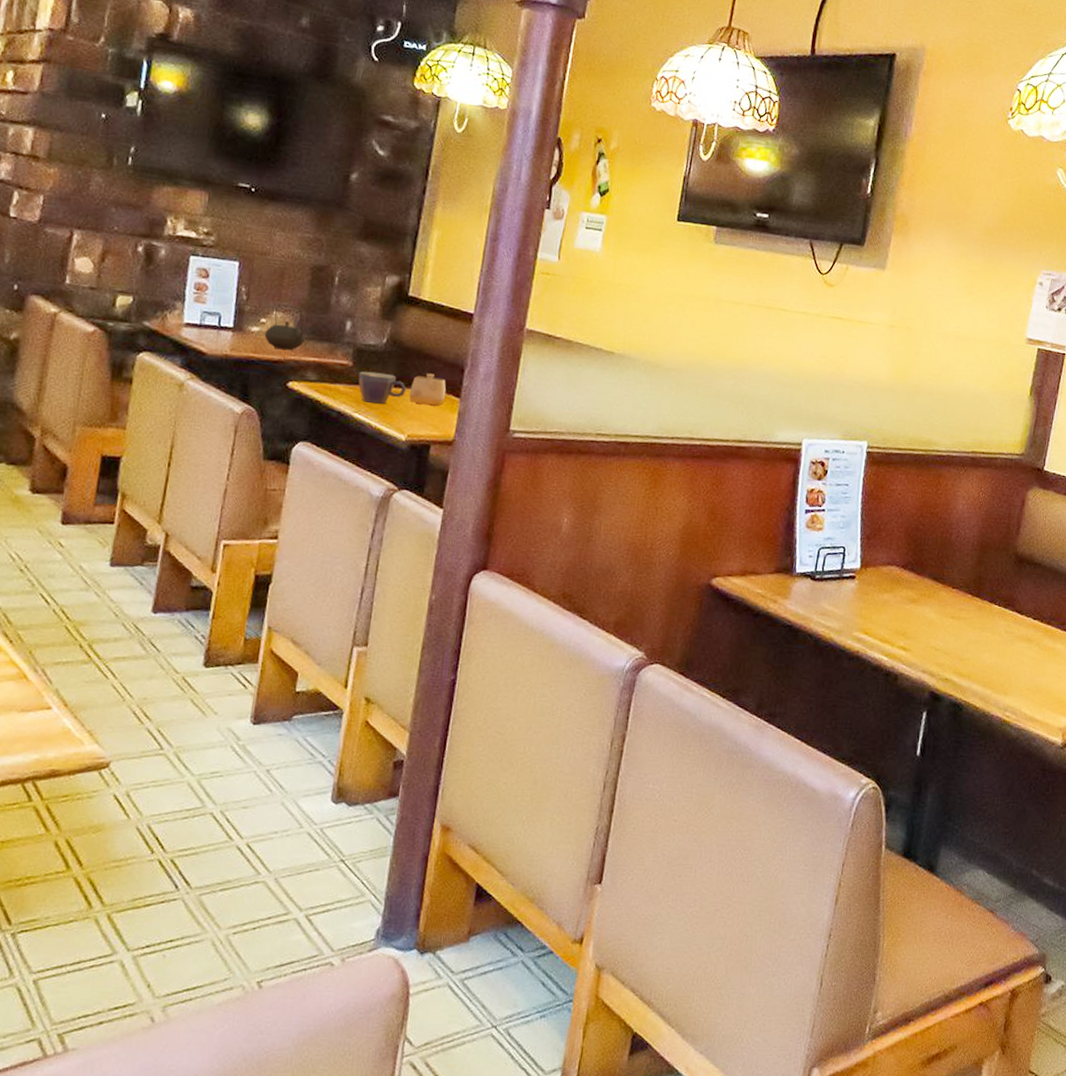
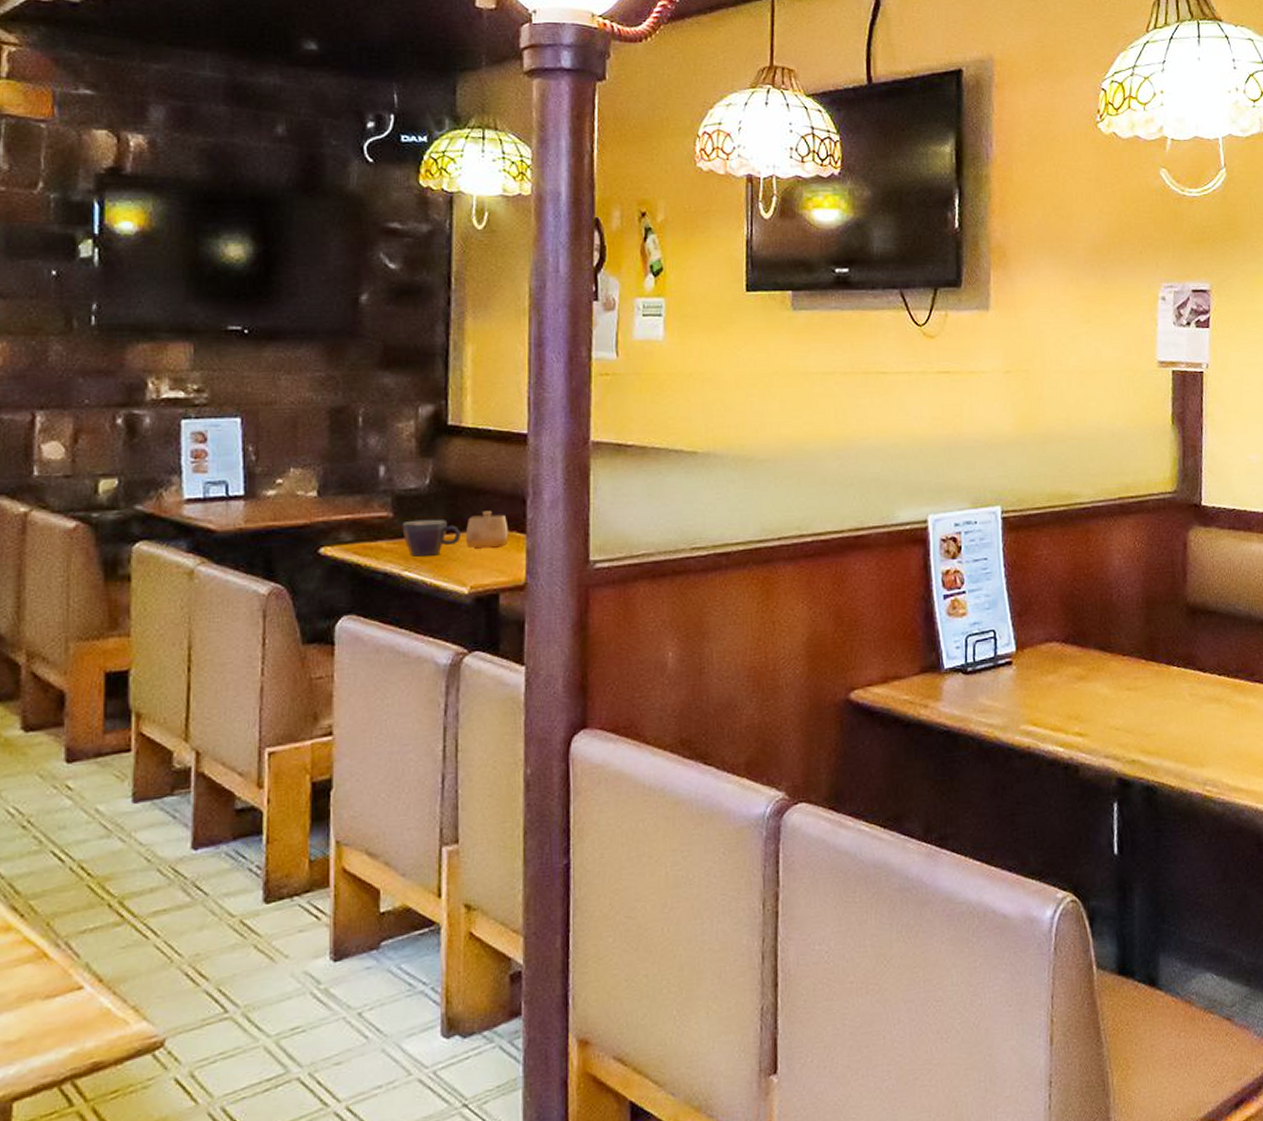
teapot: present [264,304,306,351] -> none [283,458,333,512]

